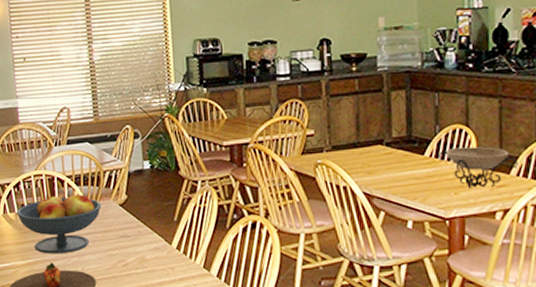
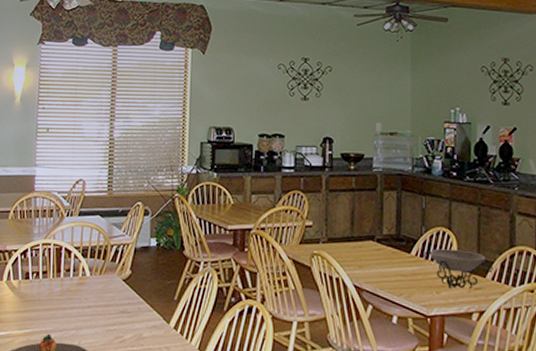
fruit bowl: present [17,194,102,254] -> none [20,264,106,326]

